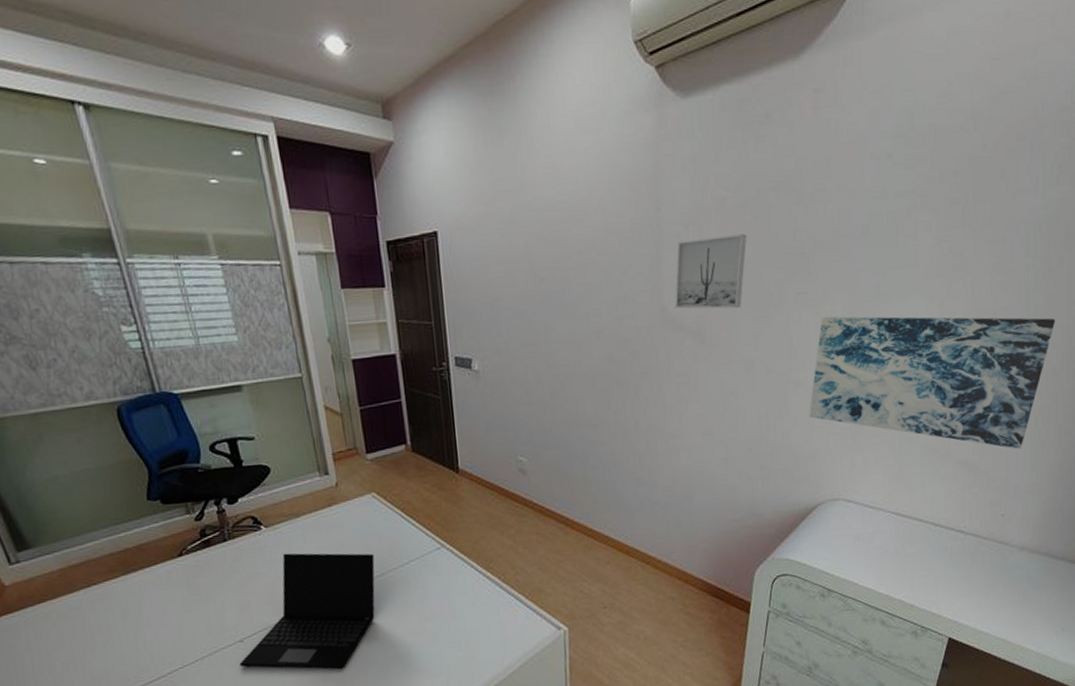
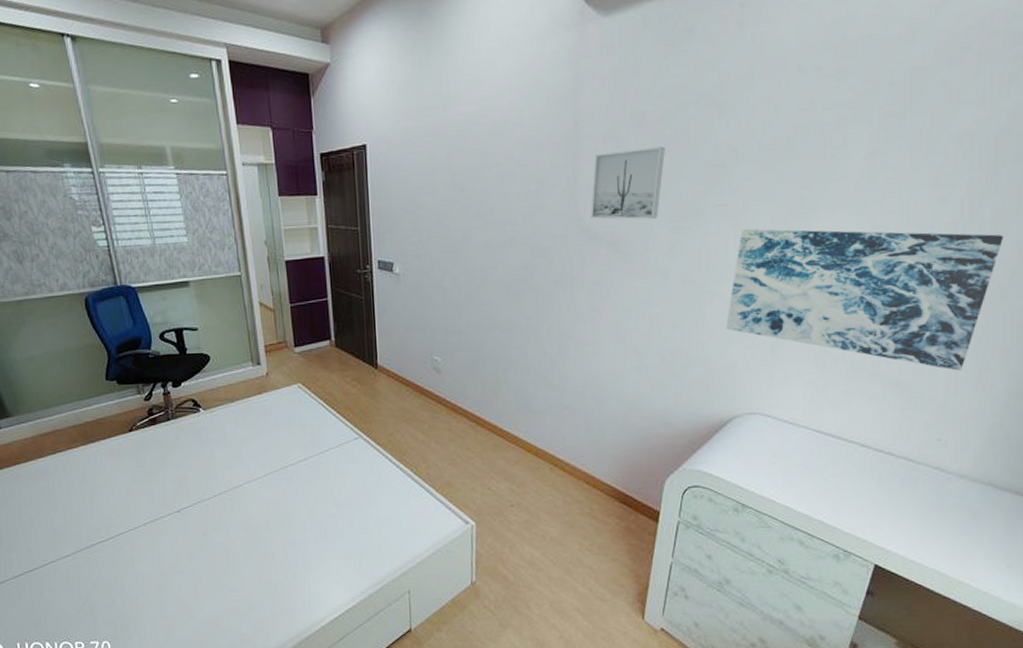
laptop: present [239,553,375,670] -> none [176,434,298,545]

